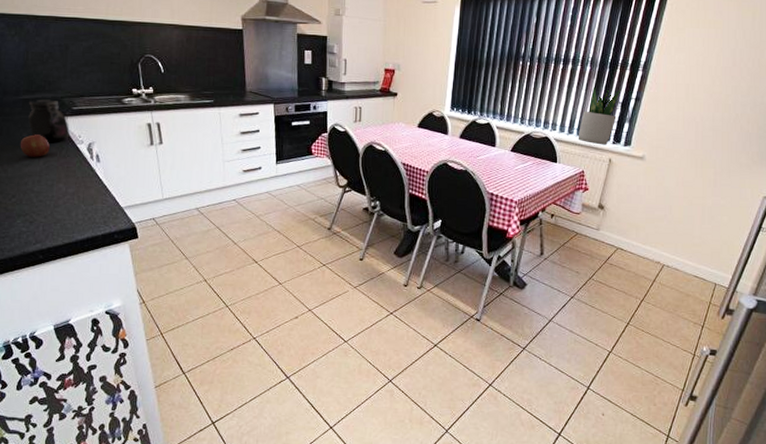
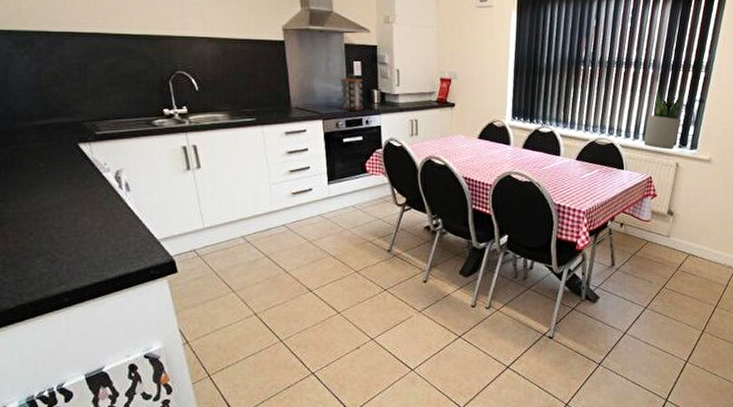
fruit: present [20,134,50,157] -> none [35,164,71,189]
jar: present [28,99,70,143] -> none [44,124,93,173]
spice rack: none [291,62,312,98] -> present [339,74,364,112]

